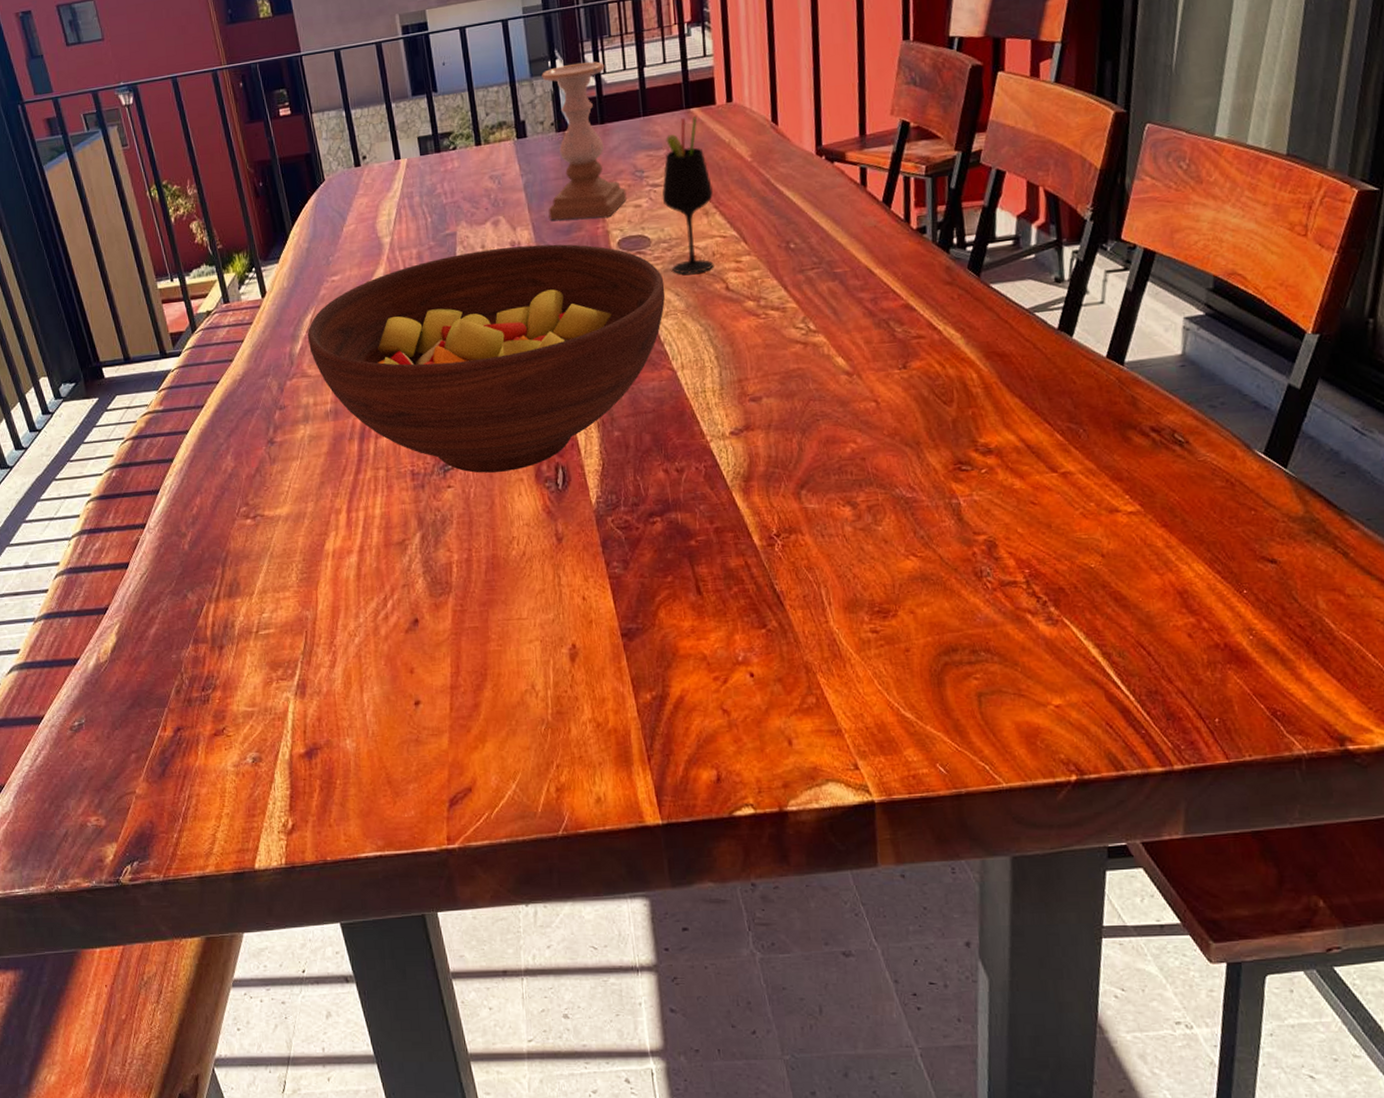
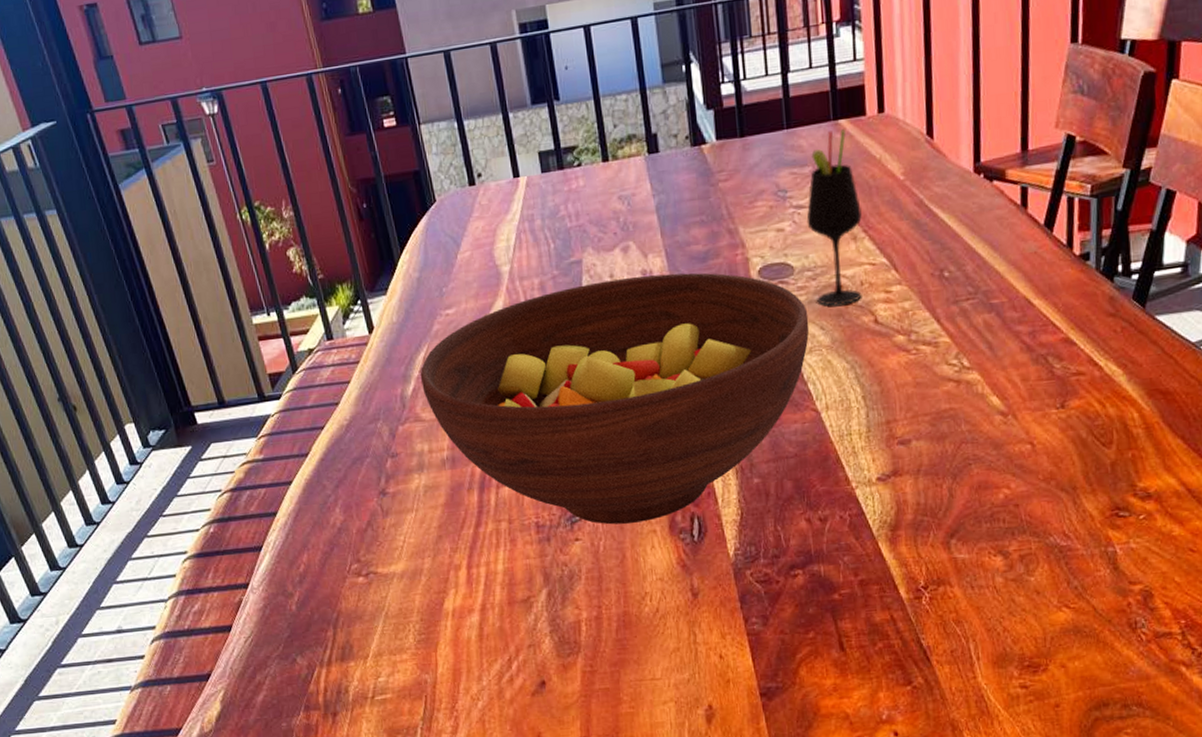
candle holder: present [542,61,627,221] -> none [675,66,769,247]

